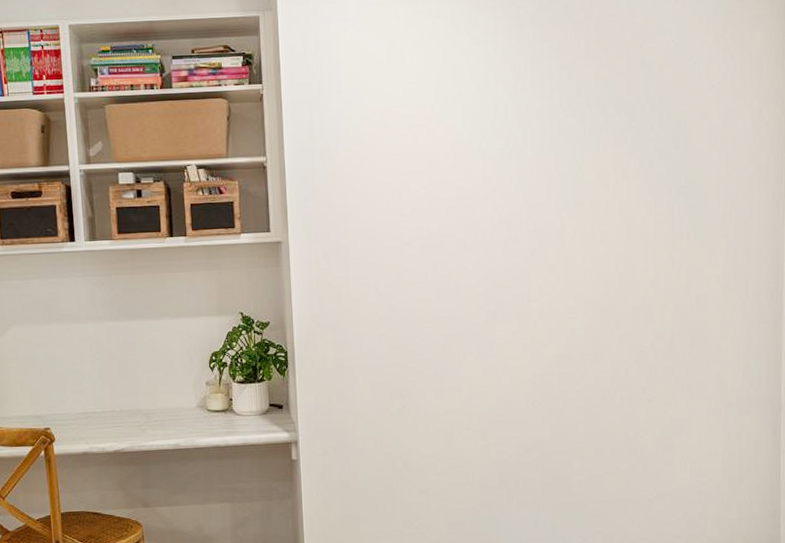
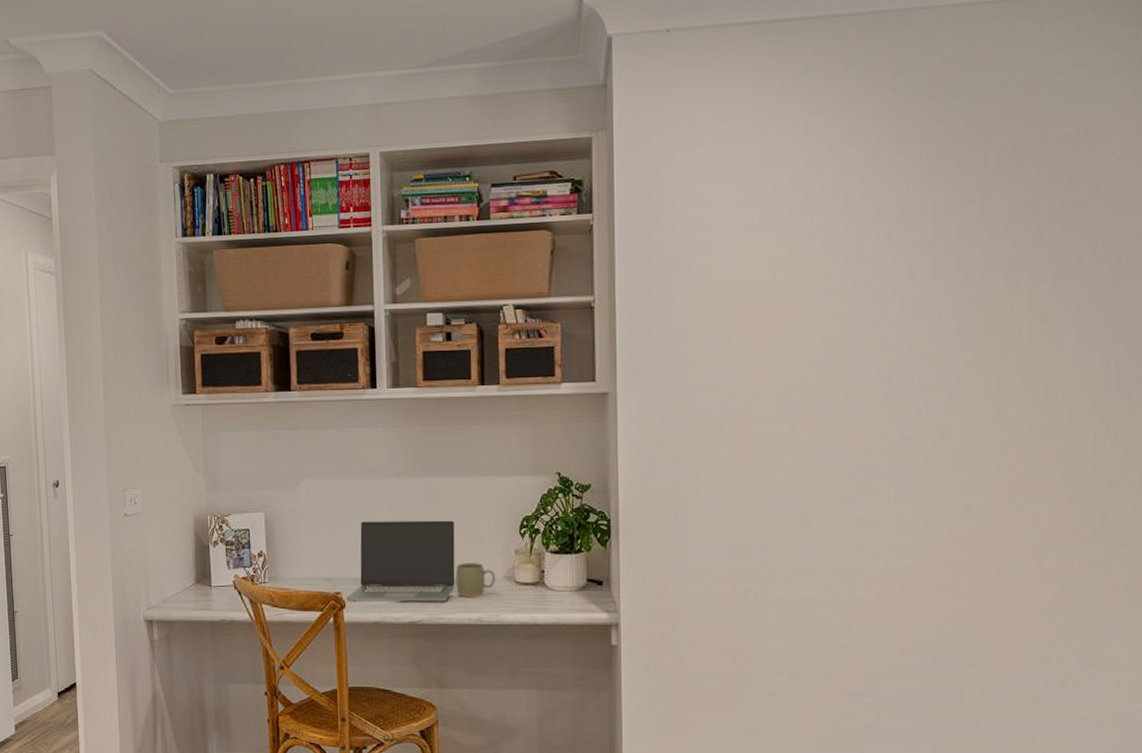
laptop: none [55,358,154,436] -> present [346,520,456,602]
mug: none [154,395,190,426] -> present [455,563,496,597]

